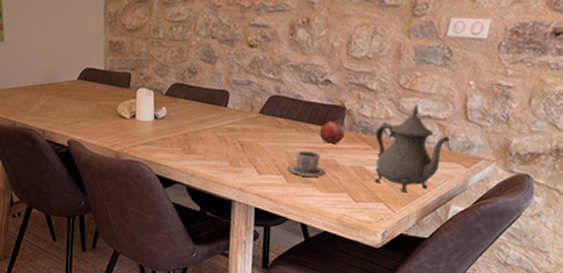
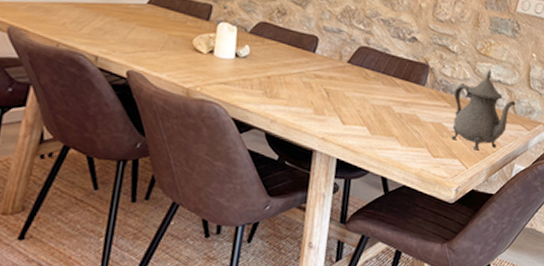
cup: present [287,150,326,177] -> none [372,103,408,131]
fruit: present [319,119,345,144] -> none [404,75,428,99]

